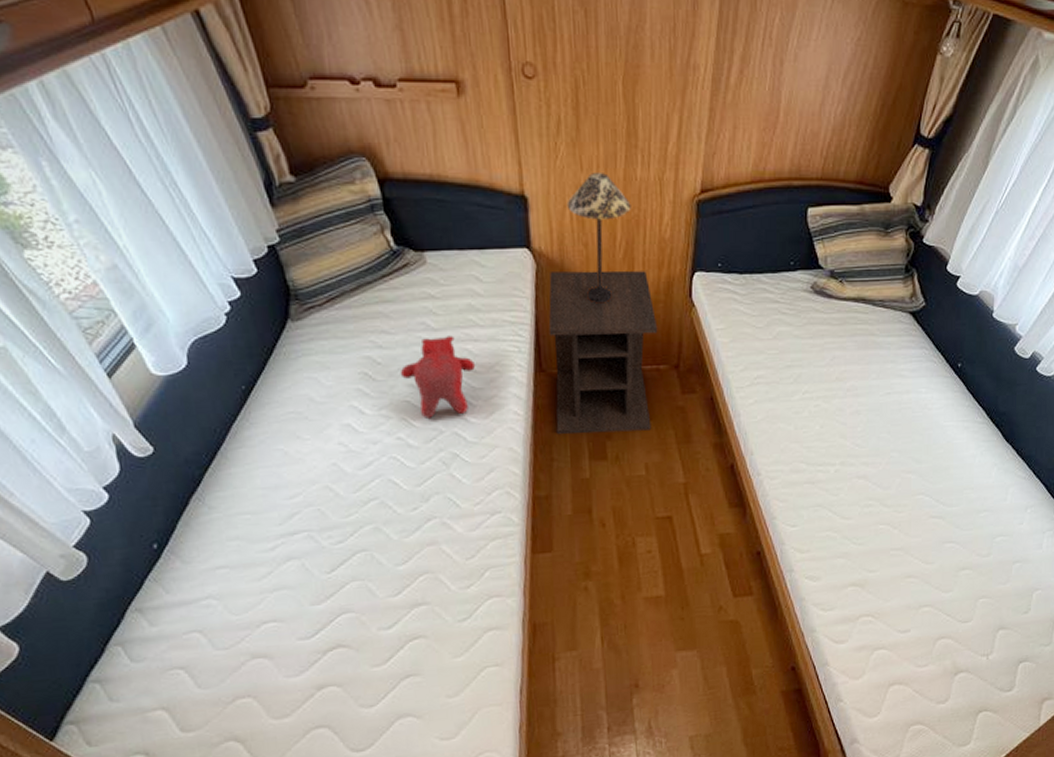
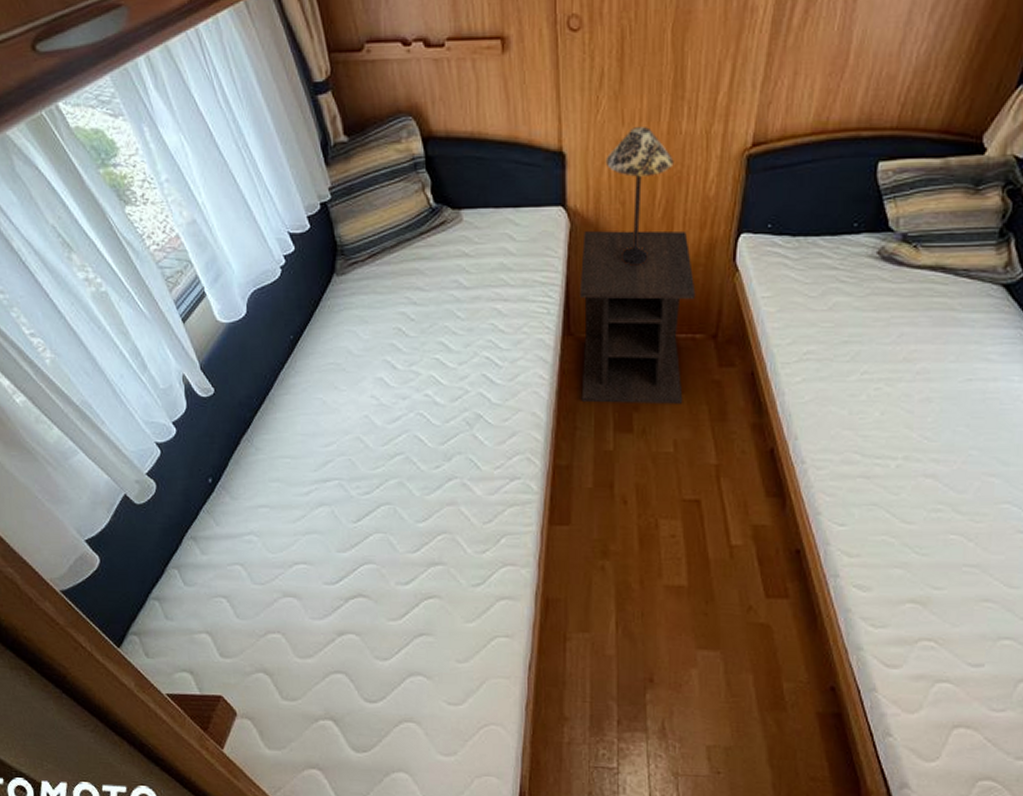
stuffed bear: present [400,336,476,418] -> none [431,294,504,377]

